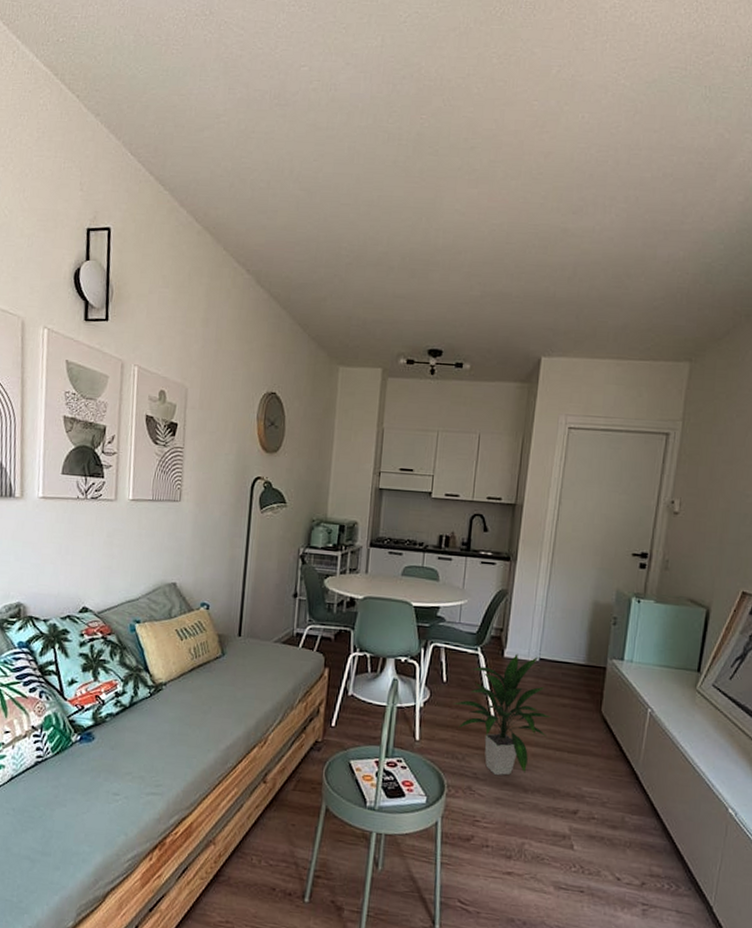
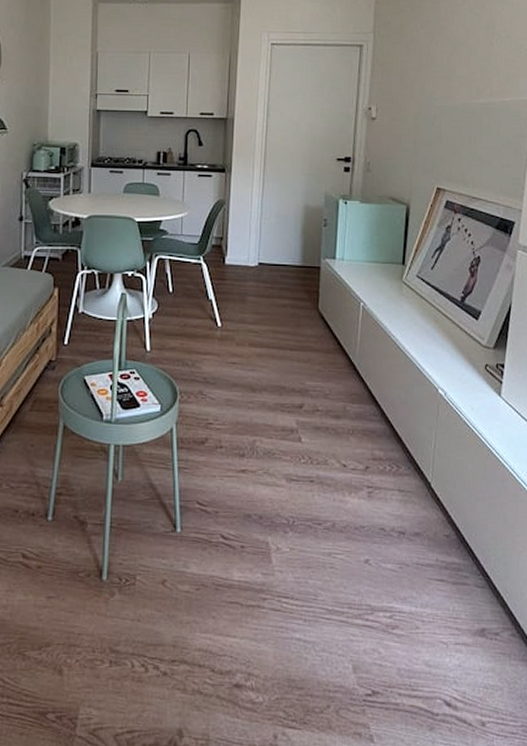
indoor plant: present [453,653,552,776] -> none [180,260,273,379]

